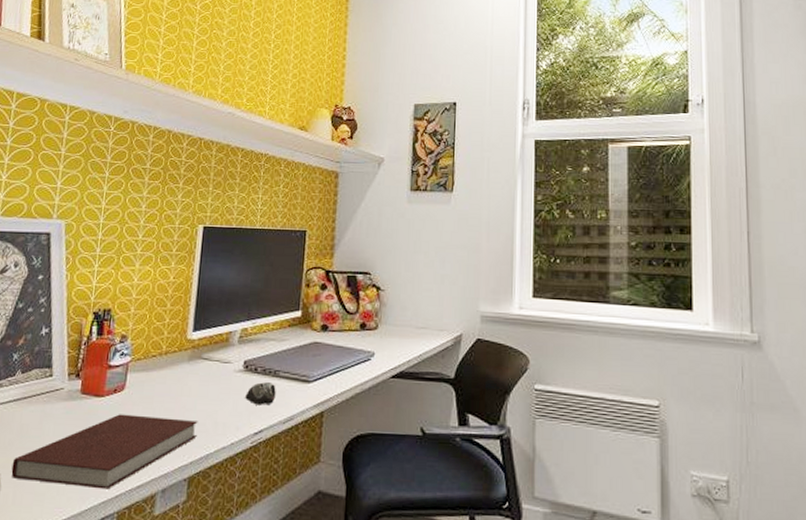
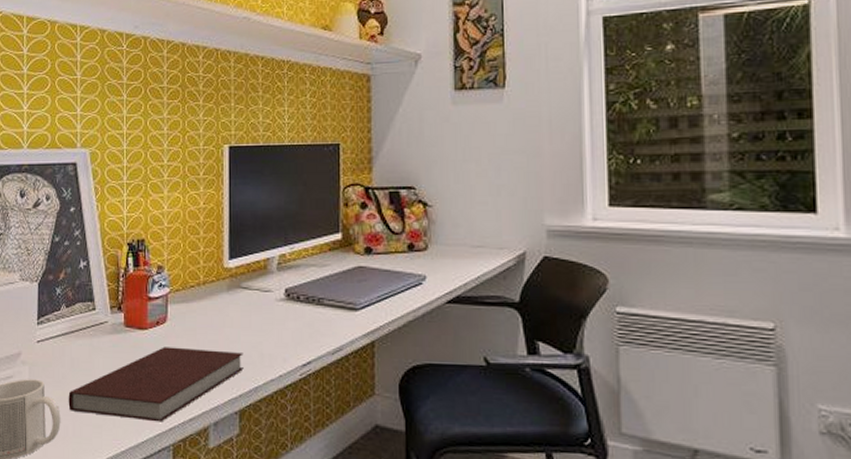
computer mouse: present [245,382,276,405] -> none [290,311,322,336]

